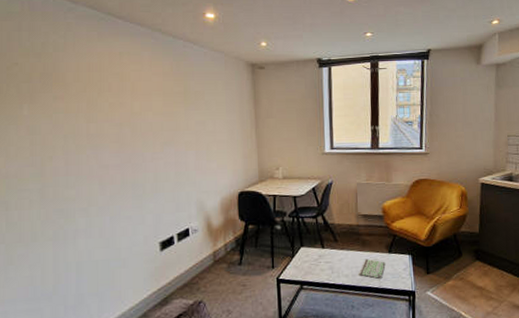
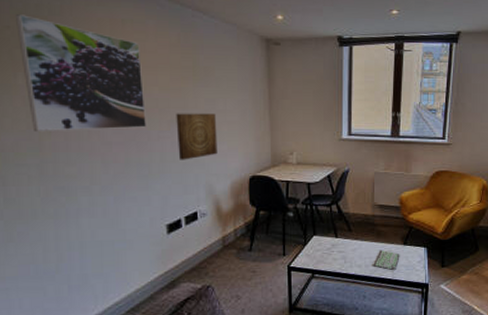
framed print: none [24,52,142,159] -> present [16,14,147,133]
wall art: none [169,134,208,180] -> present [176,113,218,160]

